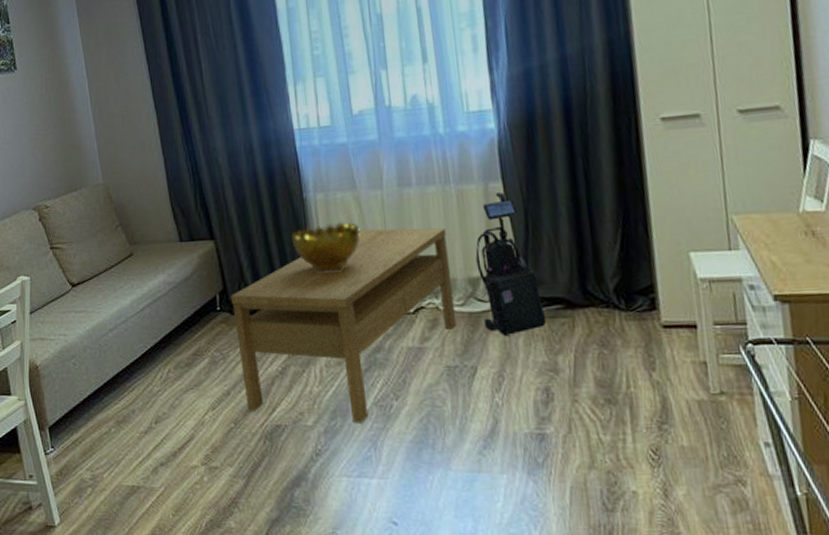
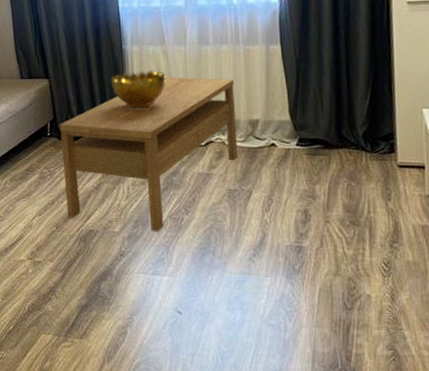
vacuum cleaner: present [475,191,547,335] -> none [256,52,309,167]

